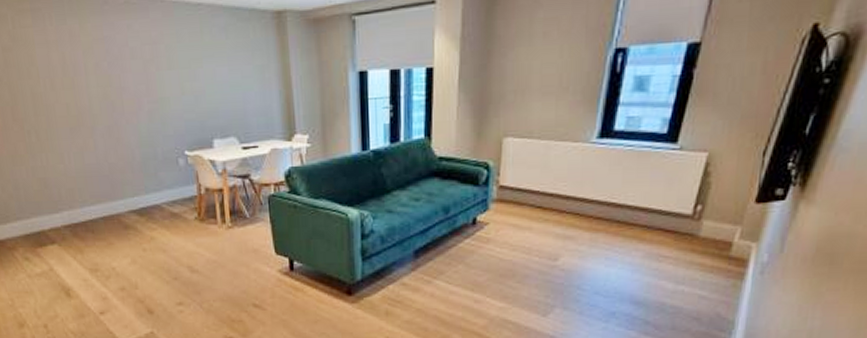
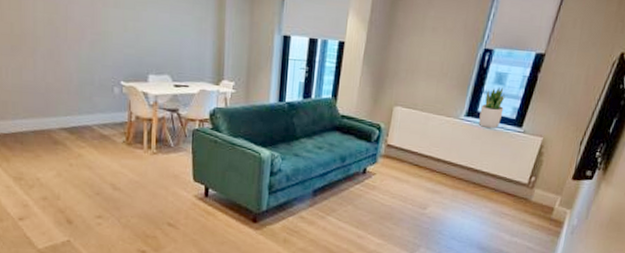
planter: none [616,94,650,150] -> present [478,87,506,129]

